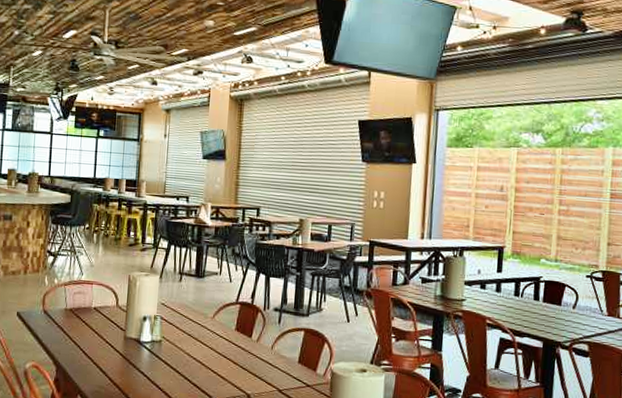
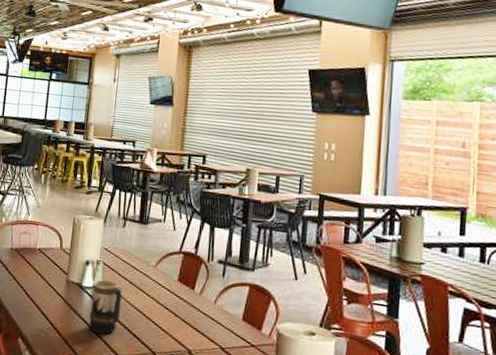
beer mug: none [148,333,181,386] -> present [88,279,122,334]

